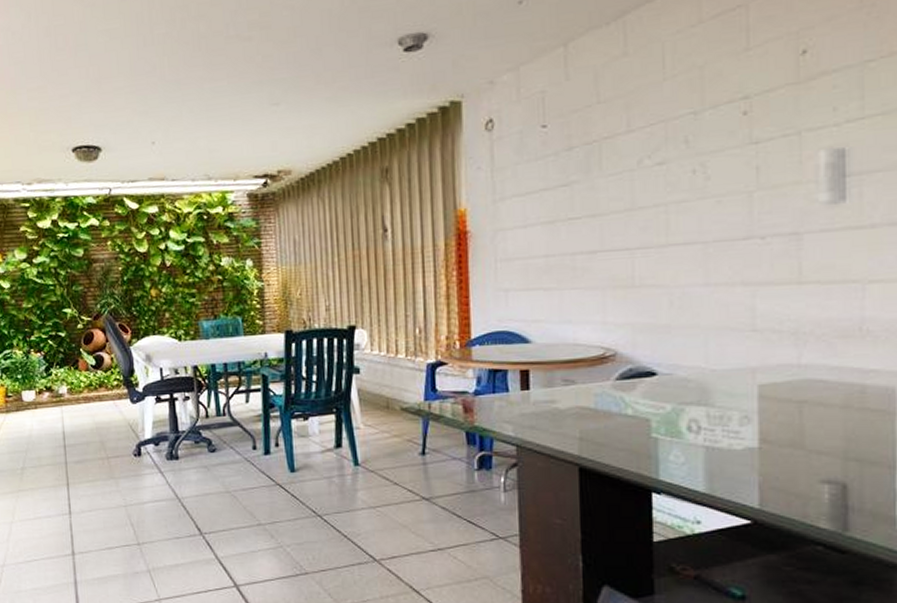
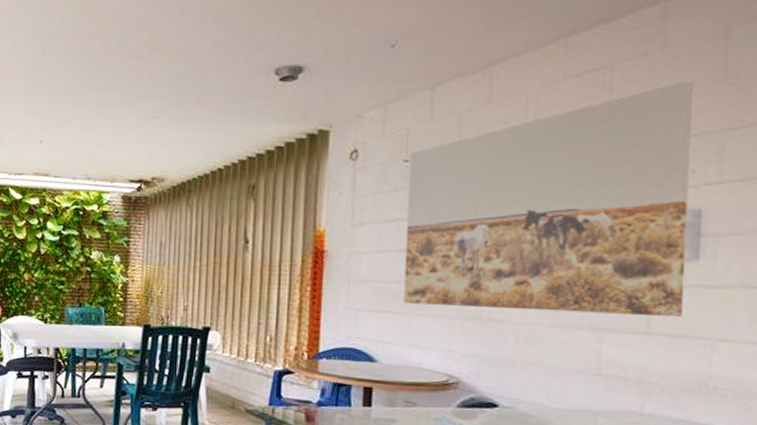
wall art: none [547,13,833,278] -> present [403,81,694,318]

